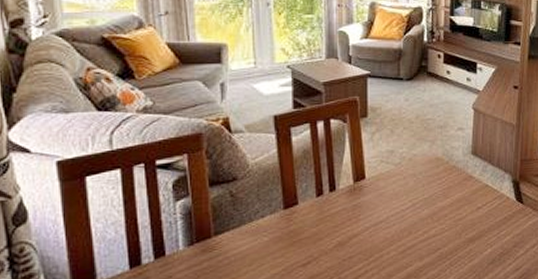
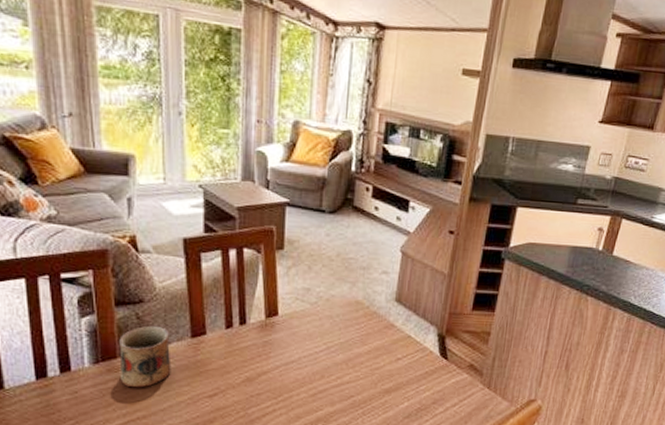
mug: none [214,201,265,266] -> present [119,325,171,388]

